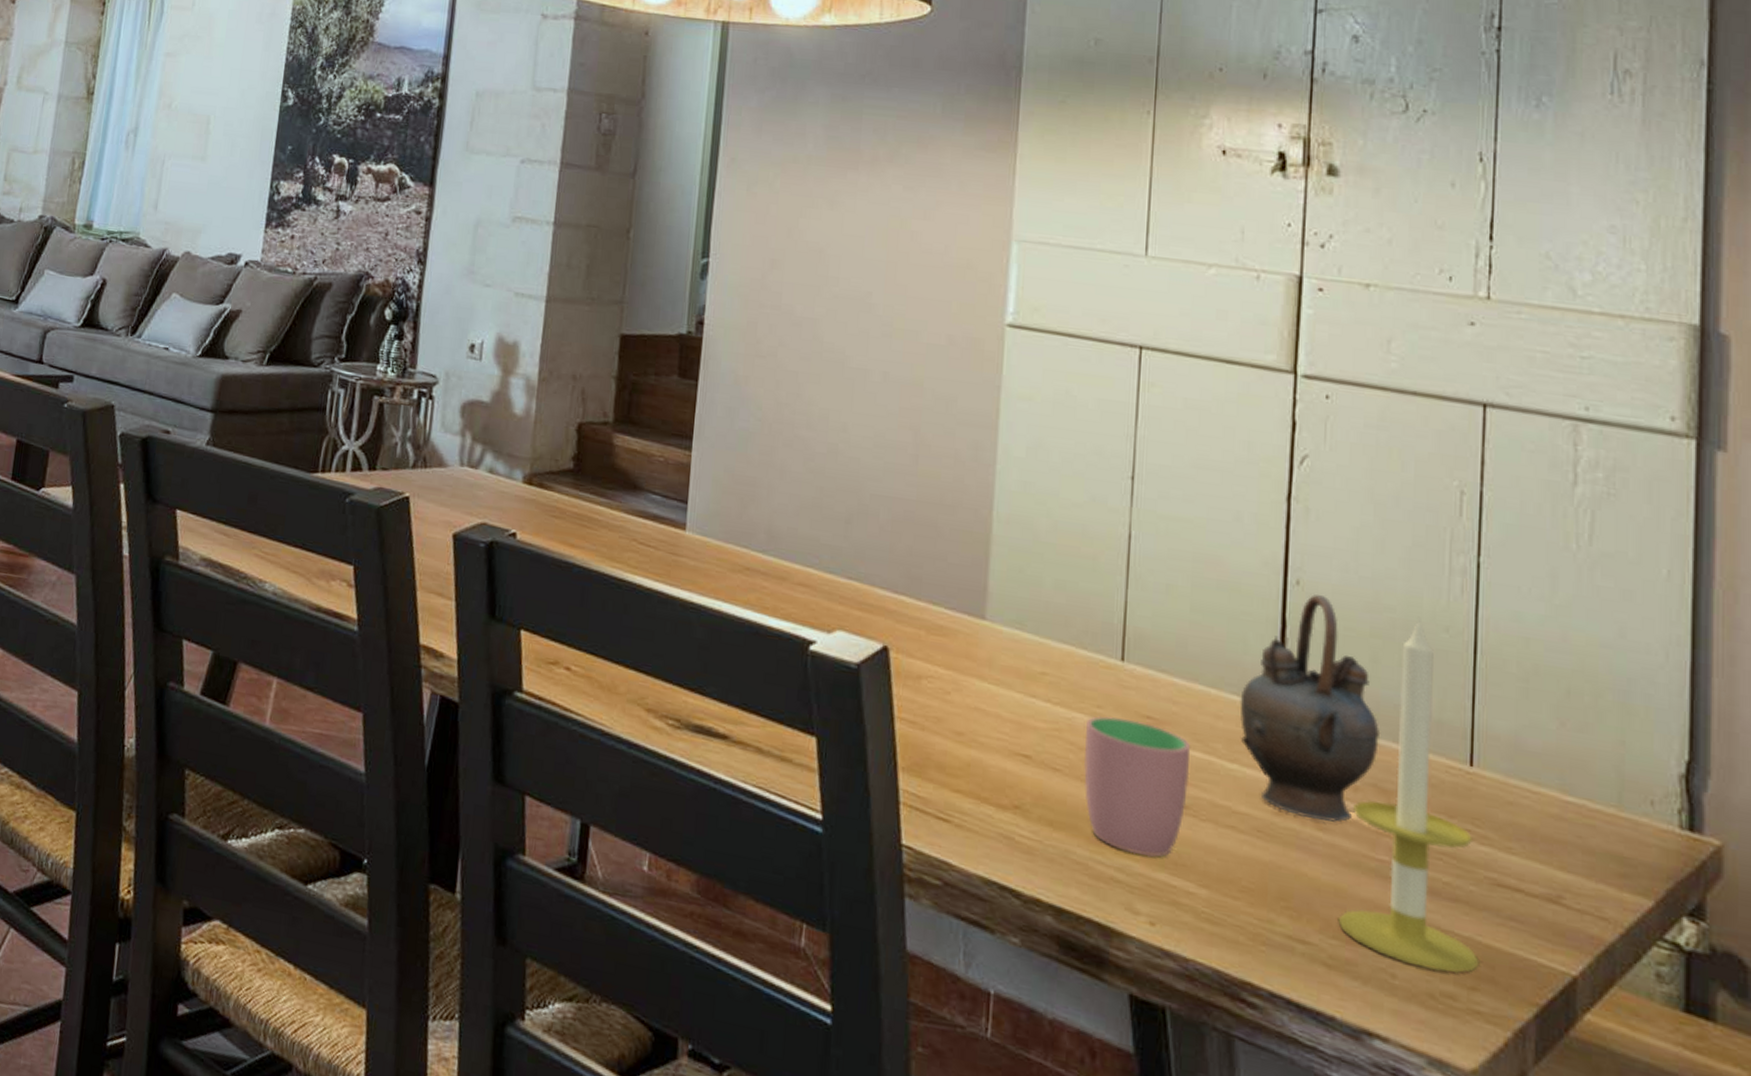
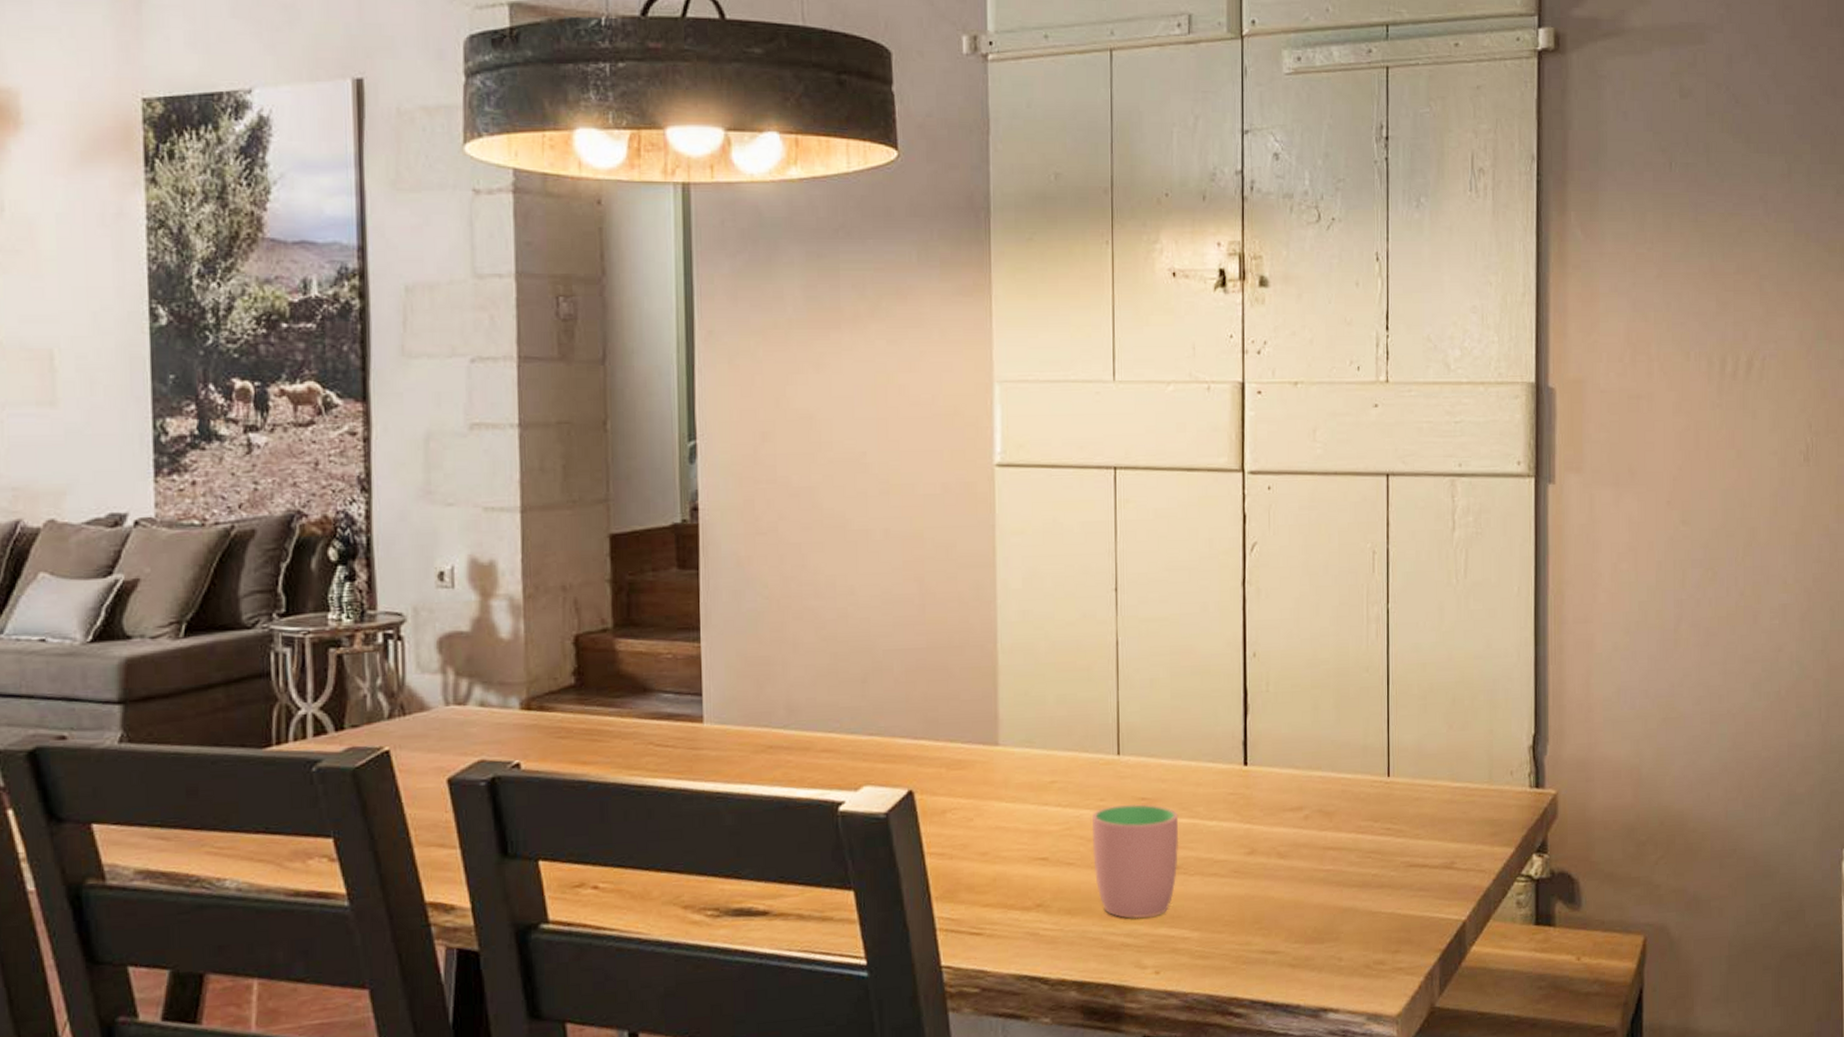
teapot: present [1240,594,1381,822] -> none [1215,662,1323,852]
candle: present [1338,616,1480,974] -> none [1298,663,1400,946]

